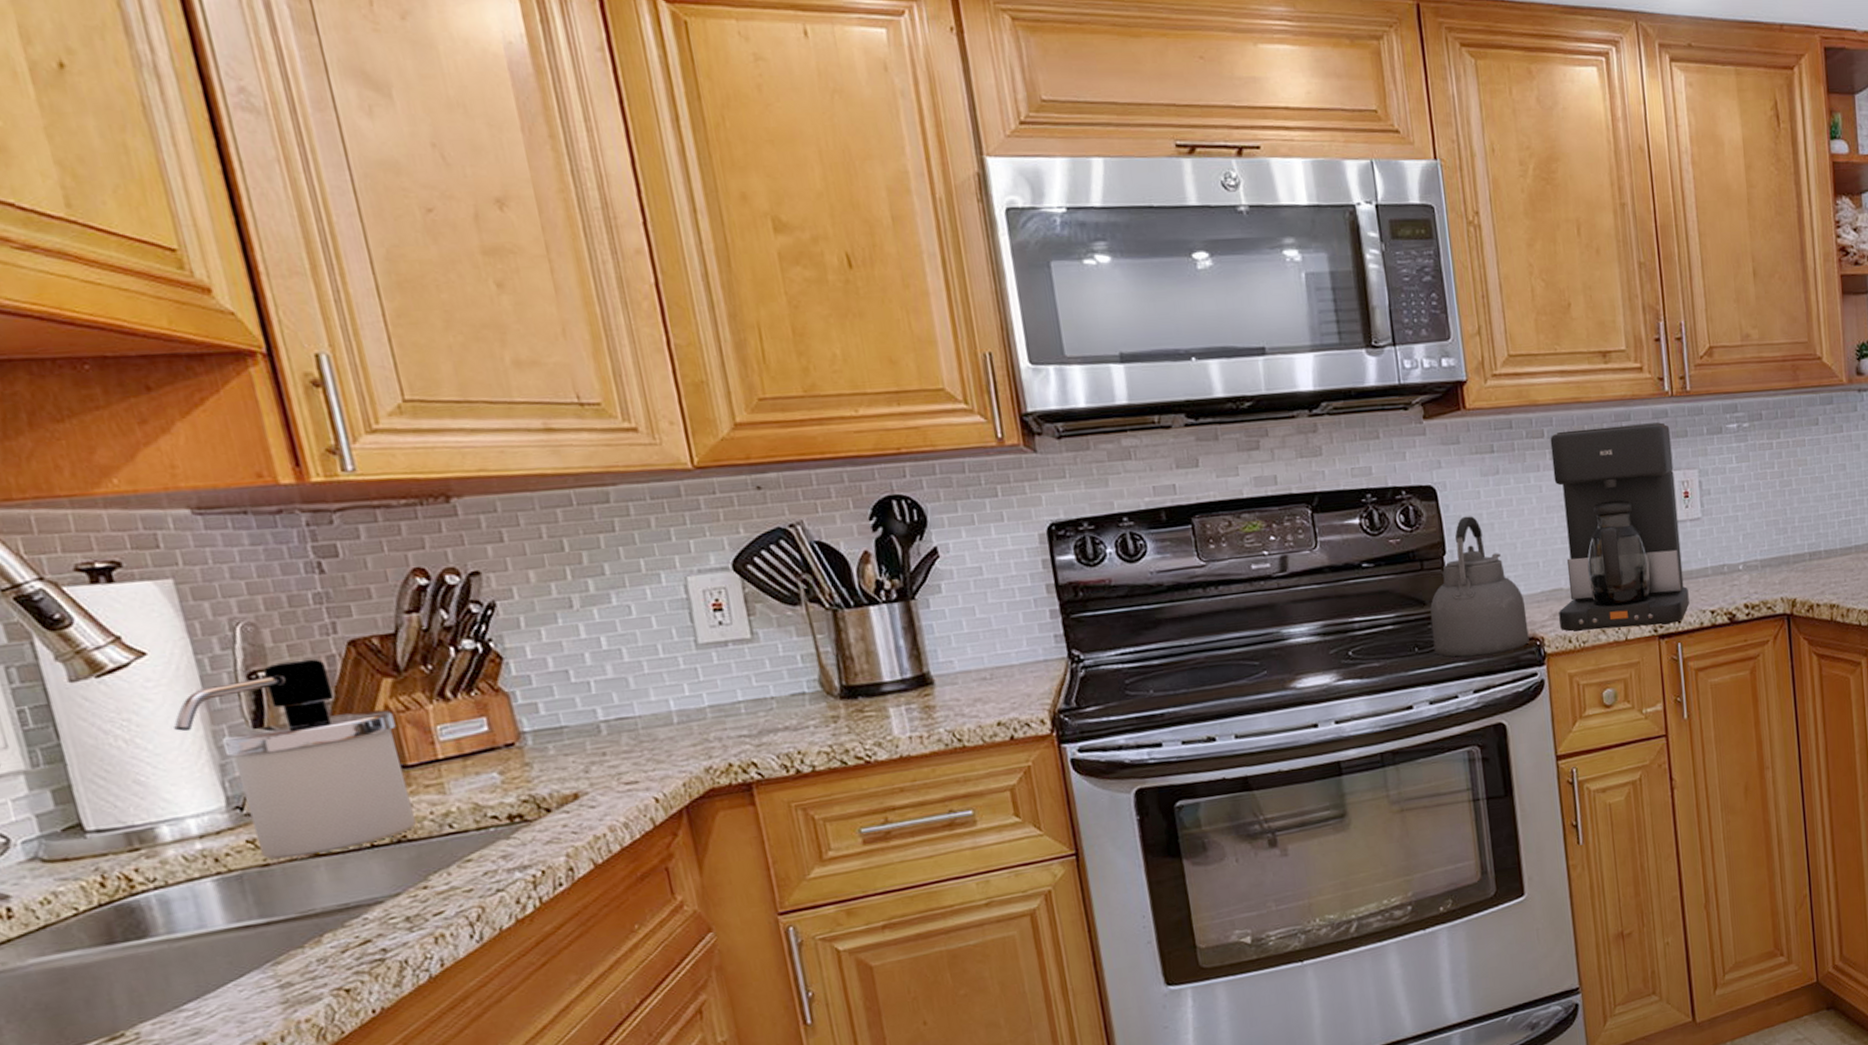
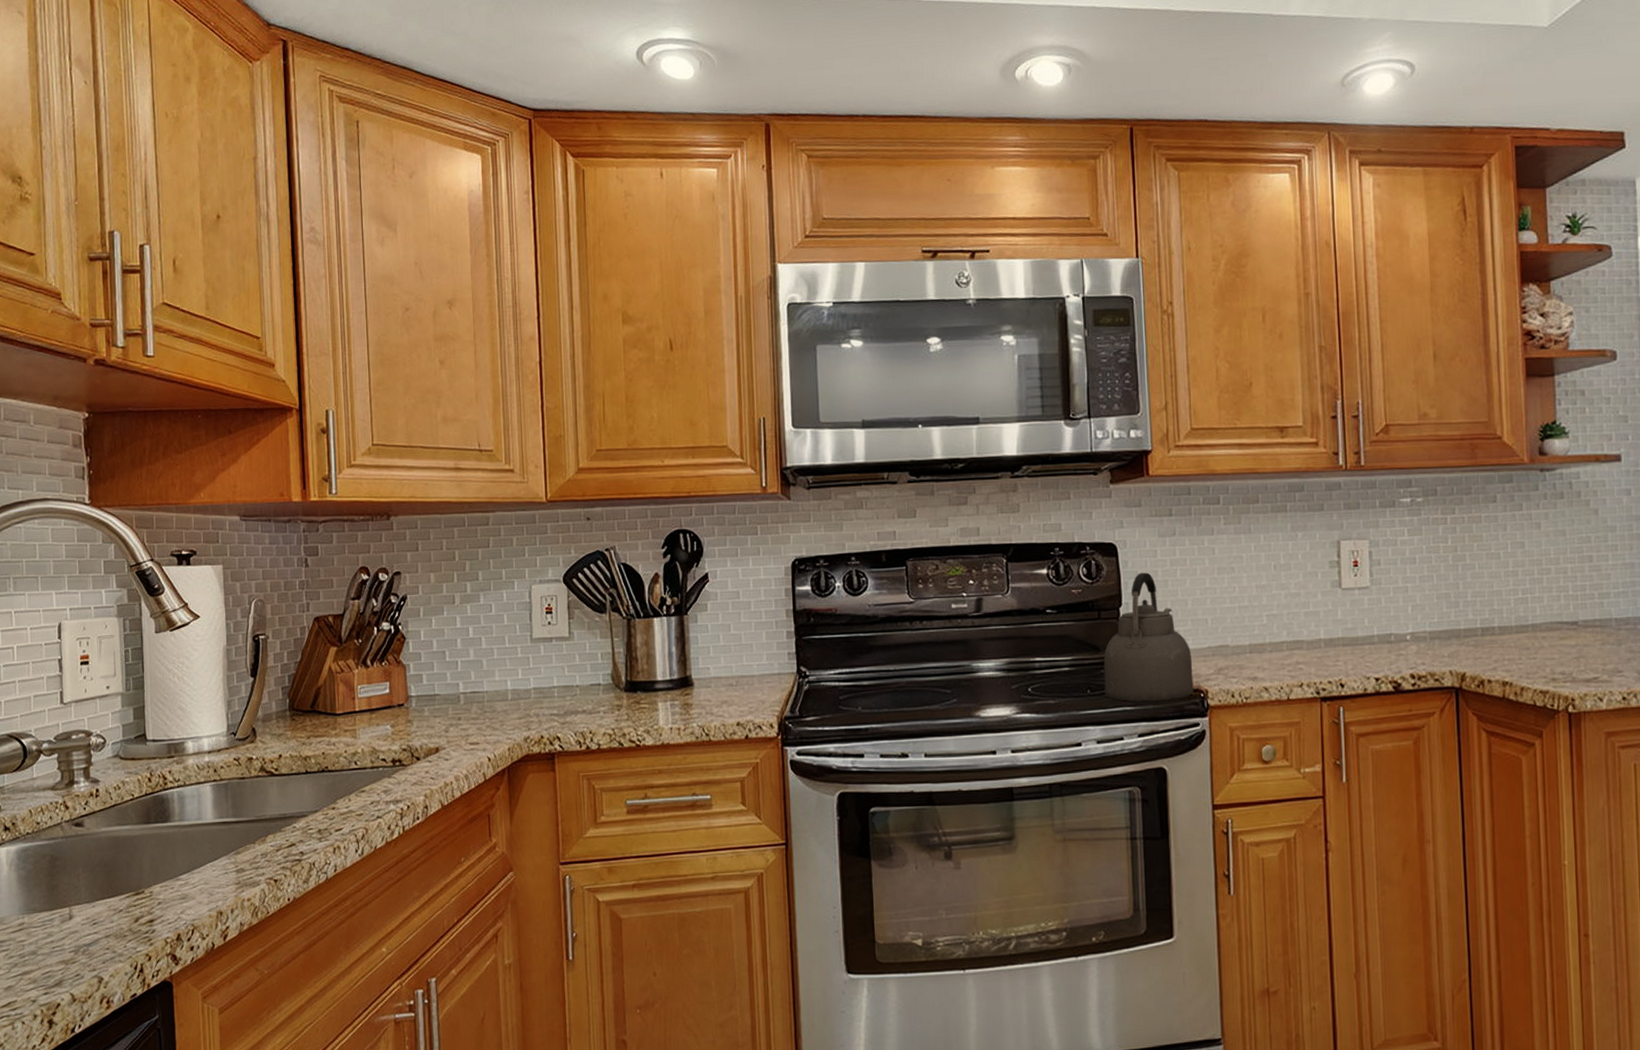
soap dispenser: present [173,659,416,859] -> none [207,629,335,775]
coffee maker: present [1550,422,1690,632] -> none [1224,494,1354,688]

